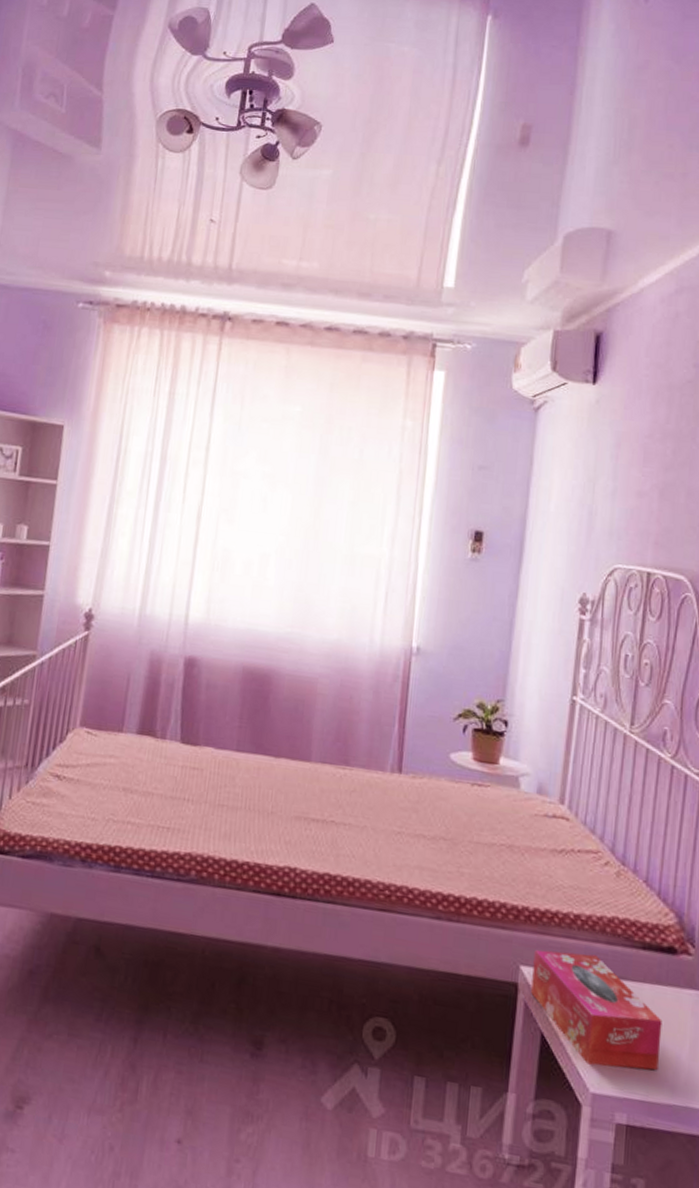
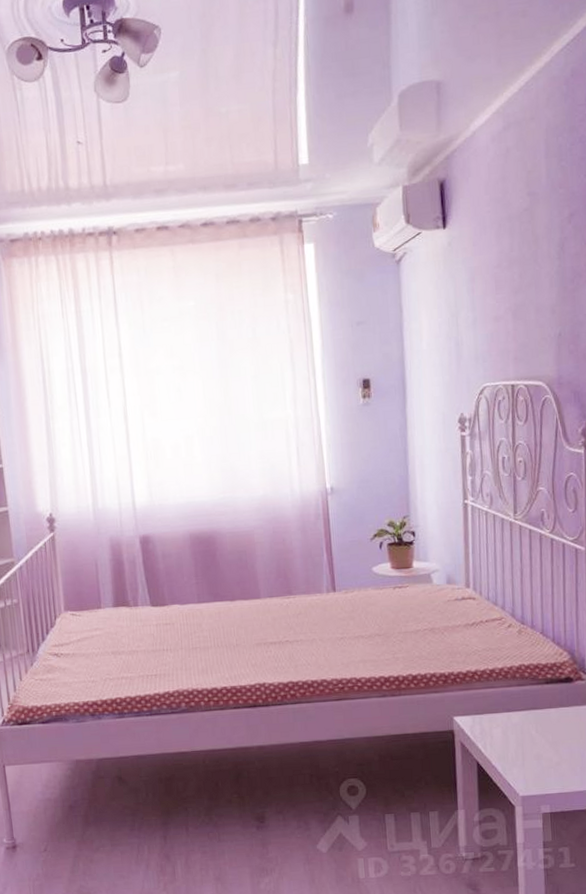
tissue box: present [531,950,663,1071] -> none [463,696,569,776]

